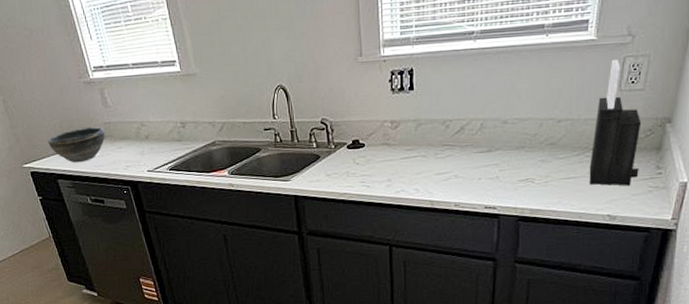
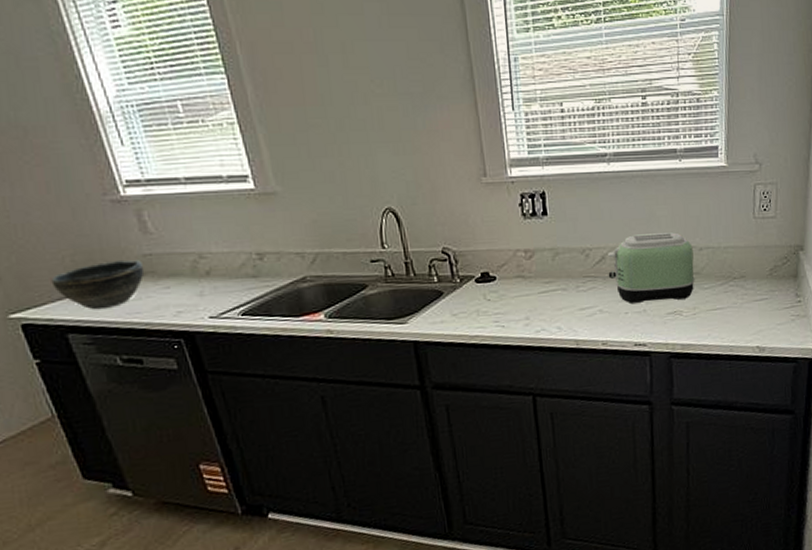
toaster: none [465,105,551,170] -> present [608,232,695,303]
knife block: present [589,59,642,186] -> none [734,186,781,316]

